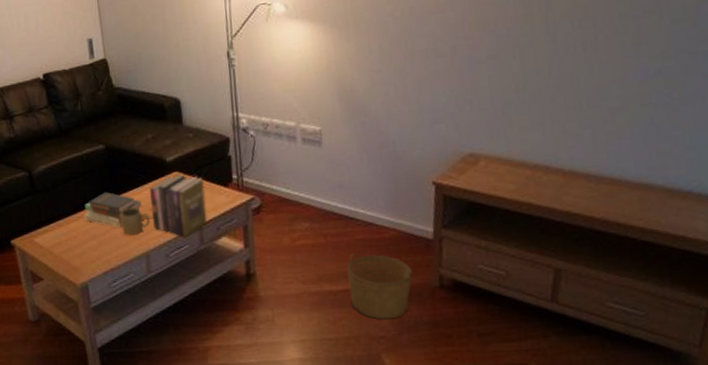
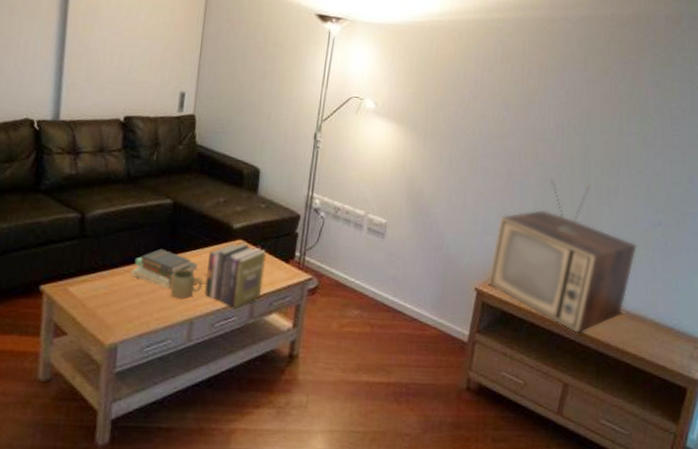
basket: present [347,253,412,320] -> none [385,346,445,417]
television set: none [445,43,631,214] -> present [488,178,637,333]

